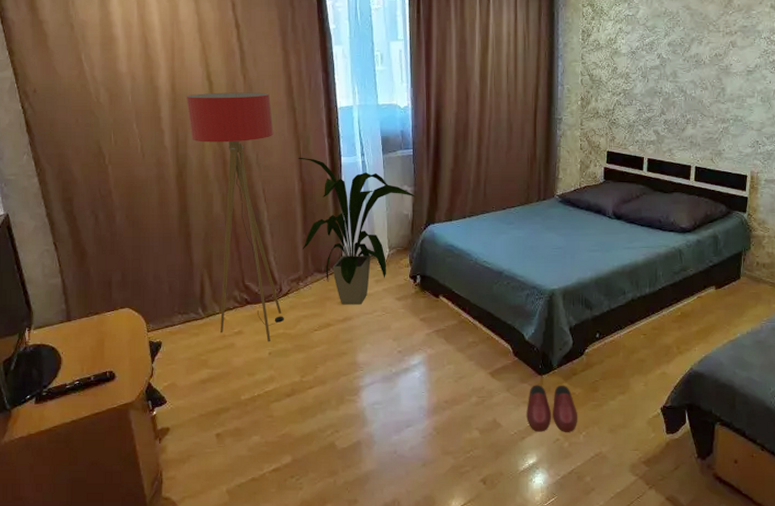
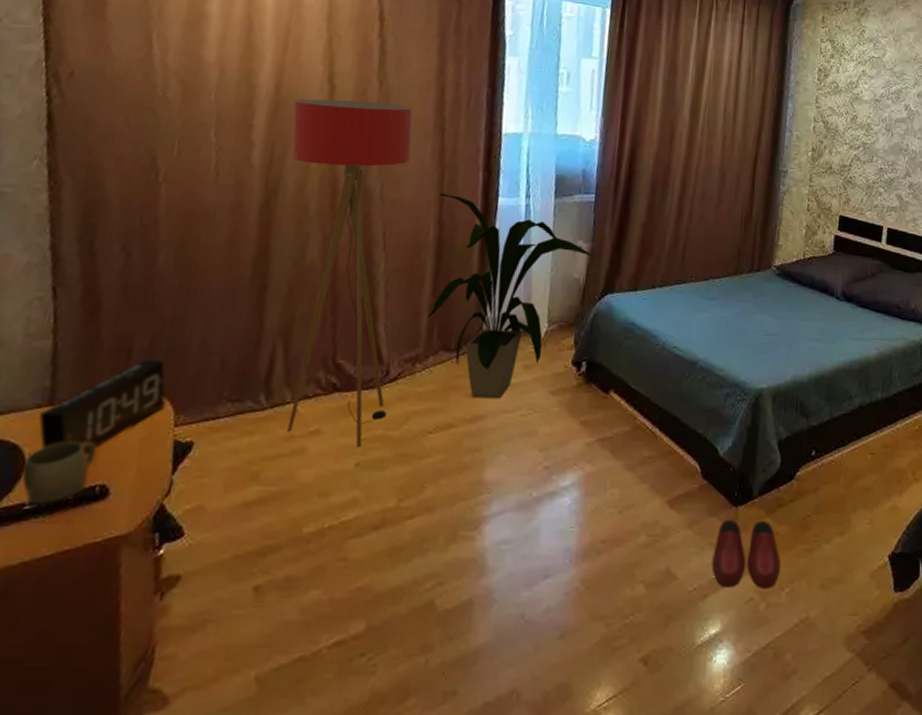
mug: none [61,343,103,385] -> present [22,441,97,506]
alarm clock: none [63,288,139,352] -> present [39,360,166,455]

